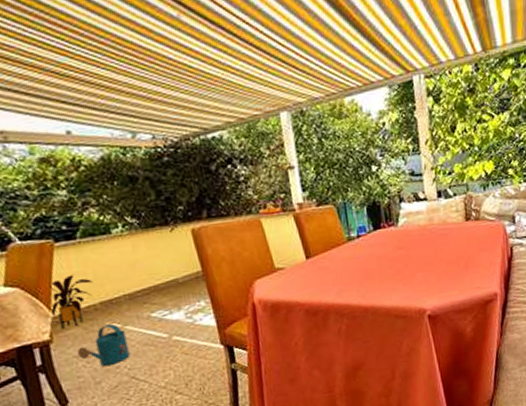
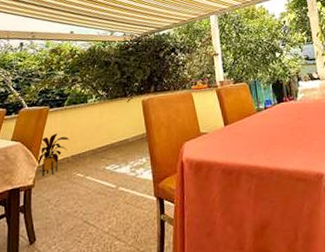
watering can: present [76,324,131,367] -> none [49,174,86,211]

